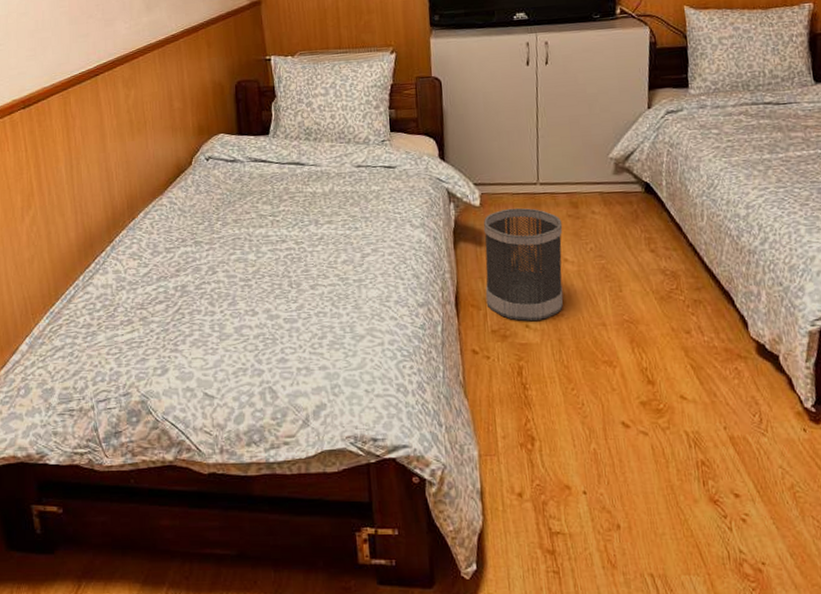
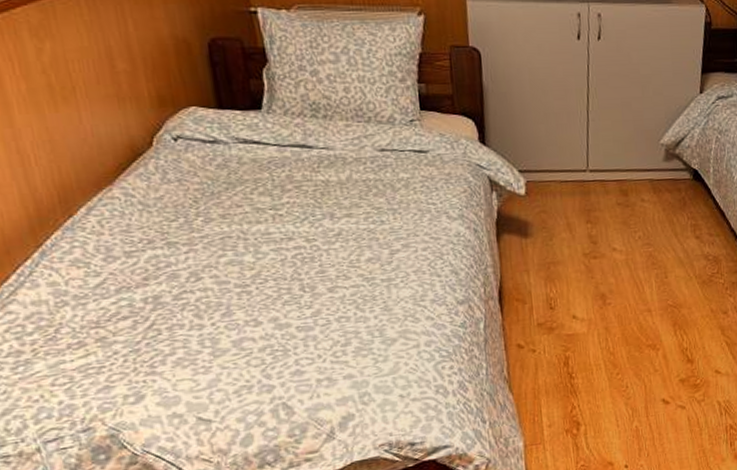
wastebasket: present [483,207,564,321] -> none [529,196,612,312]

